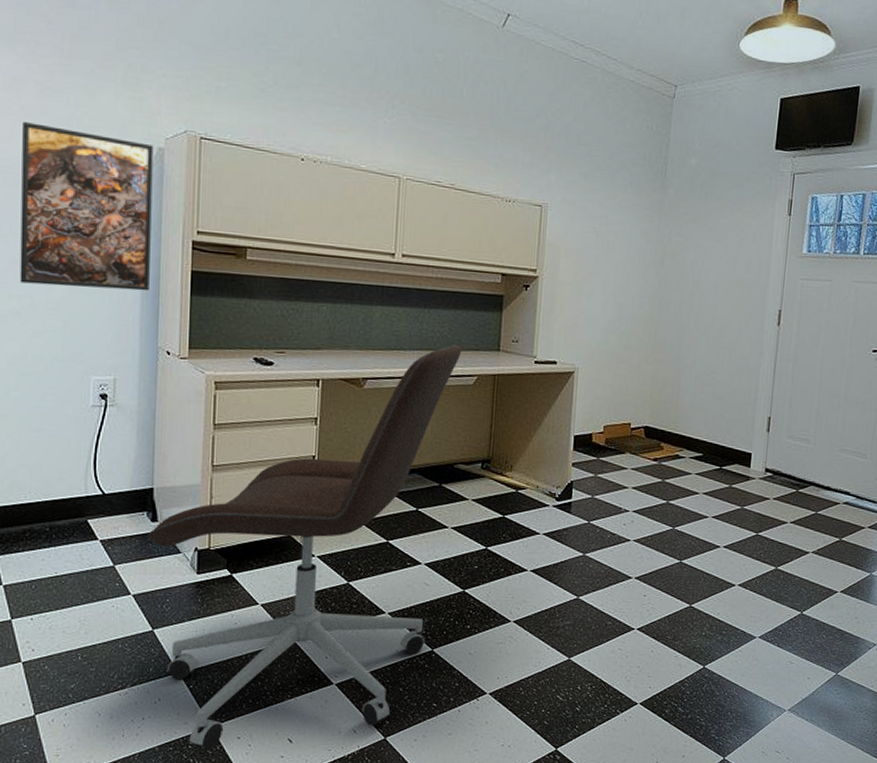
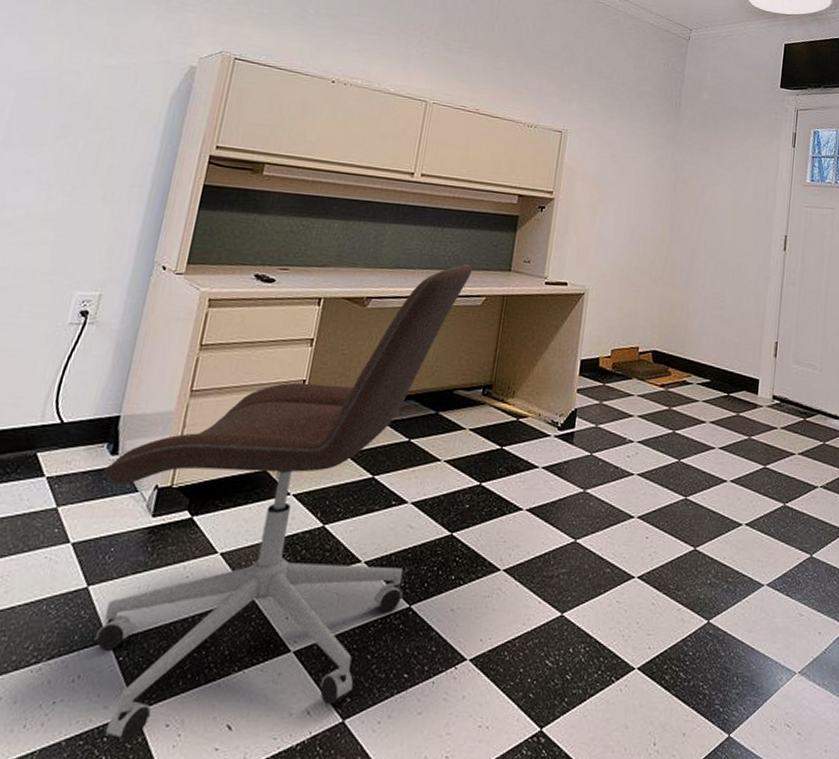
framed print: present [20,122,154,291] -> none [18,37,187,204]

